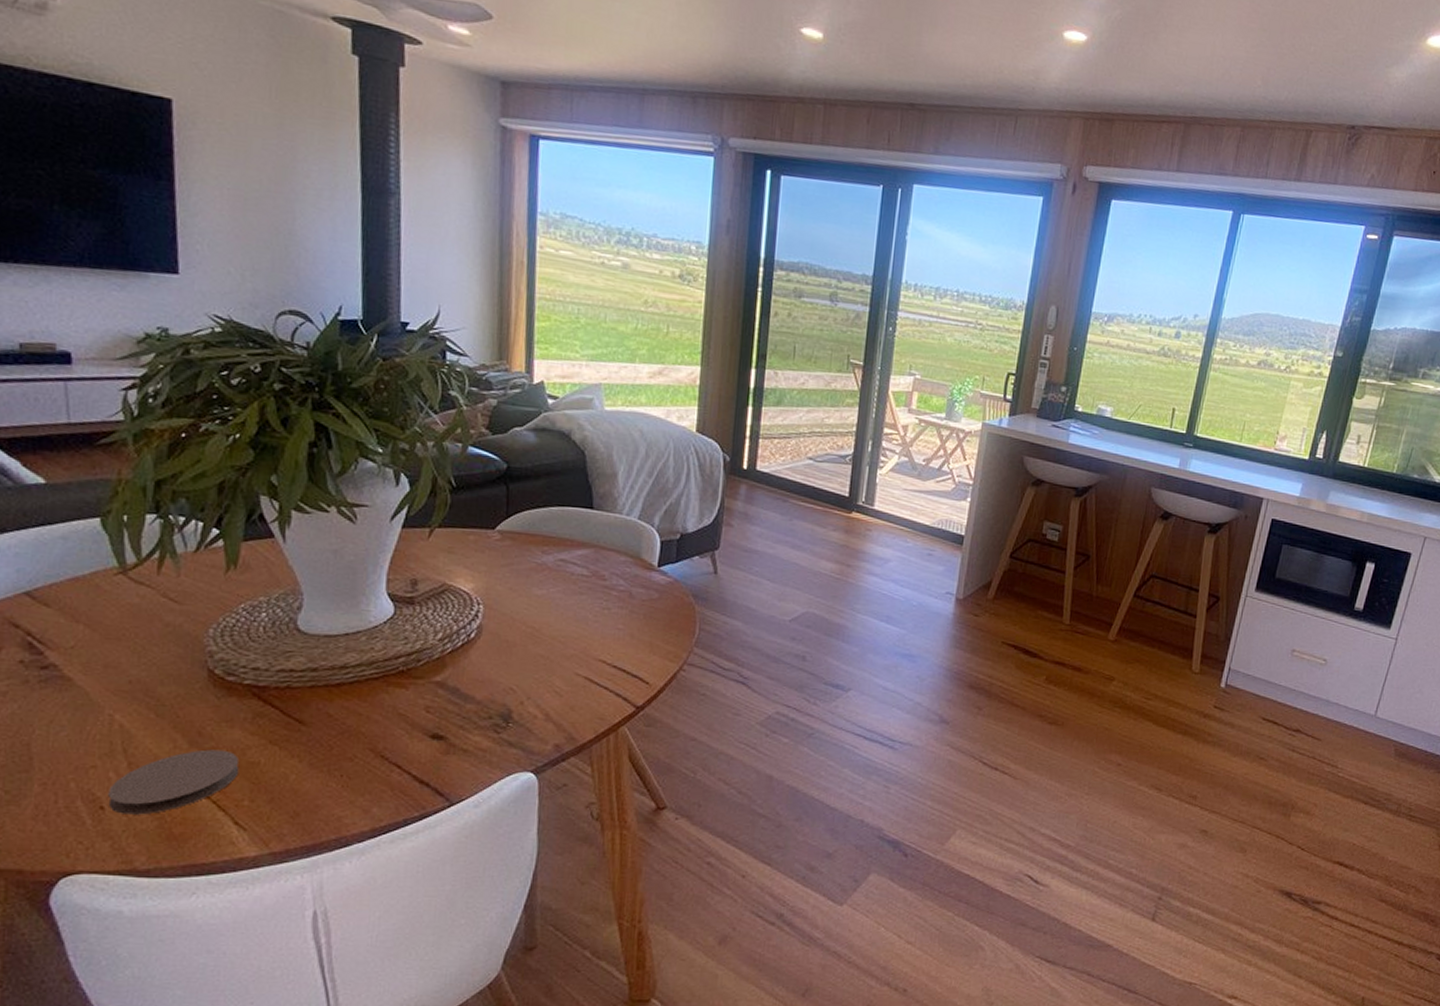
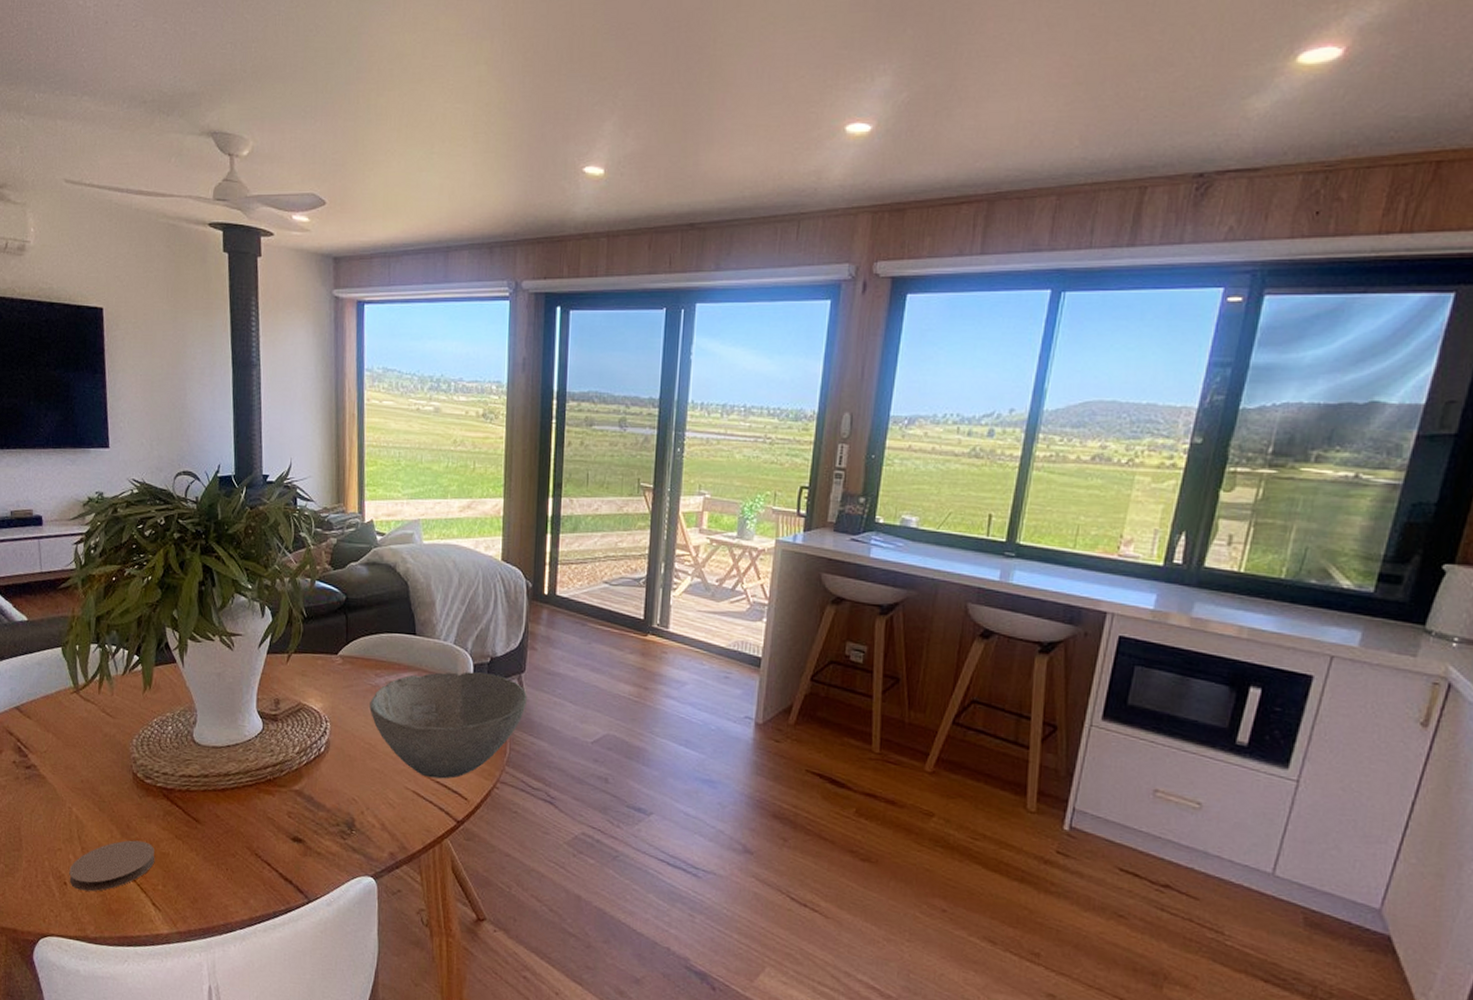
bowl: none [534,548,721,663] -> present [369,671,527,779]

